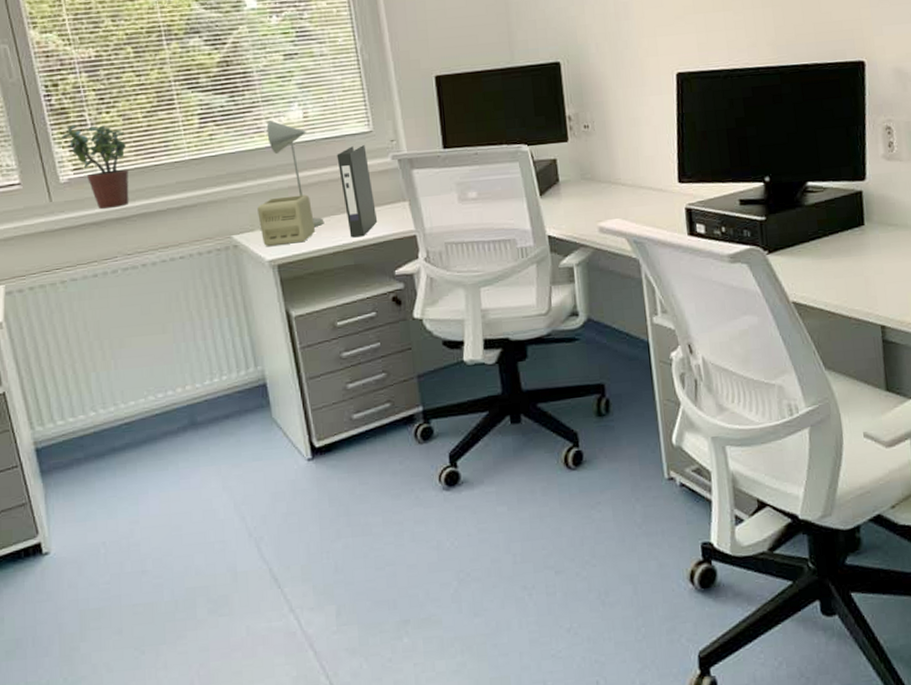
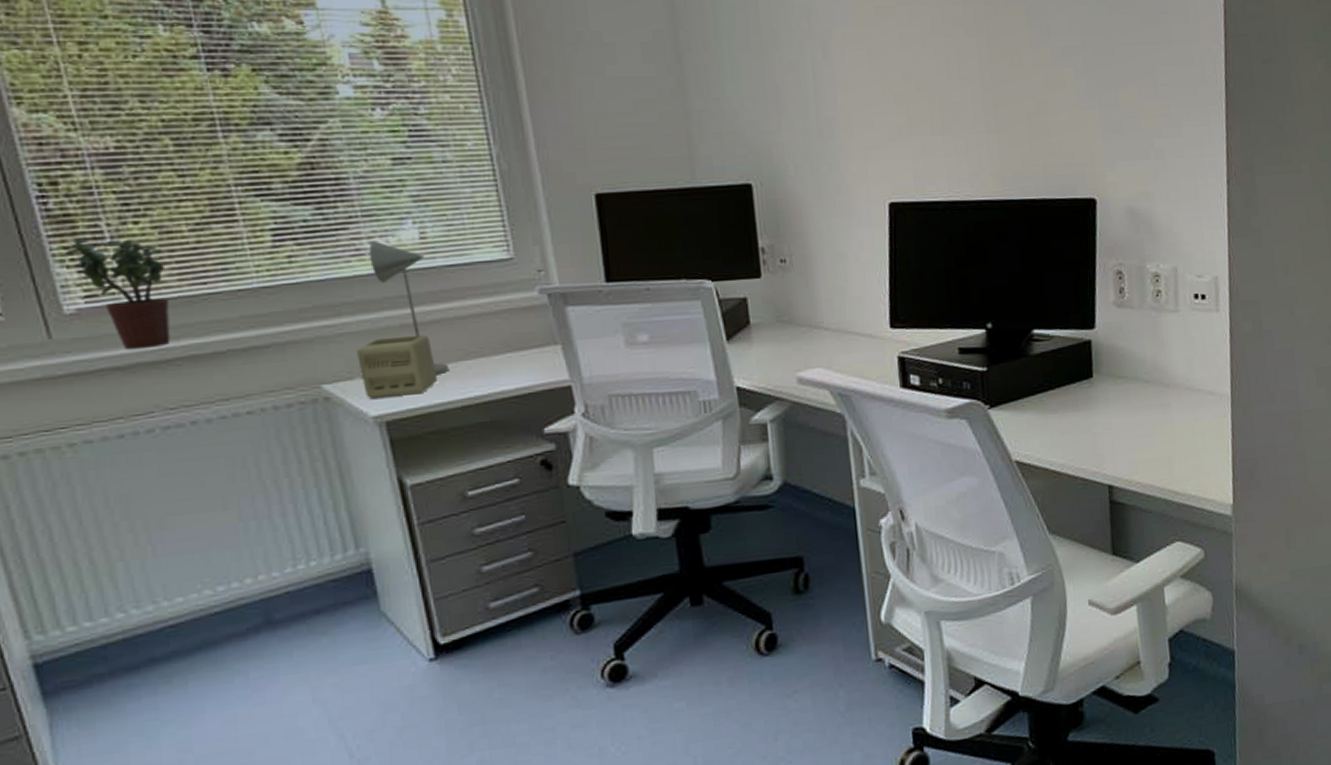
binder: present [336,145,378,238] -> none [465,275,521,389]

